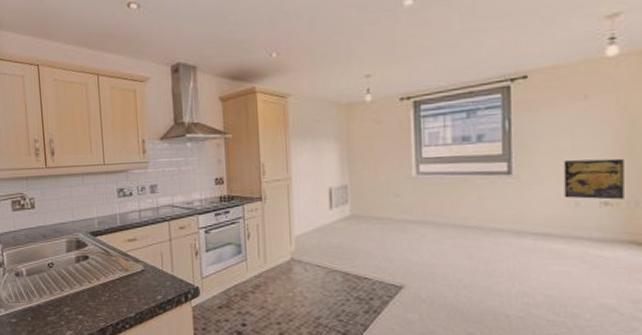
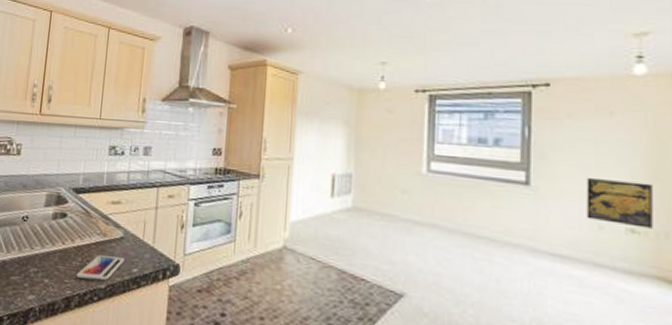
smartphone: none [106,288,148,310] -> present [76,255,124,281]

